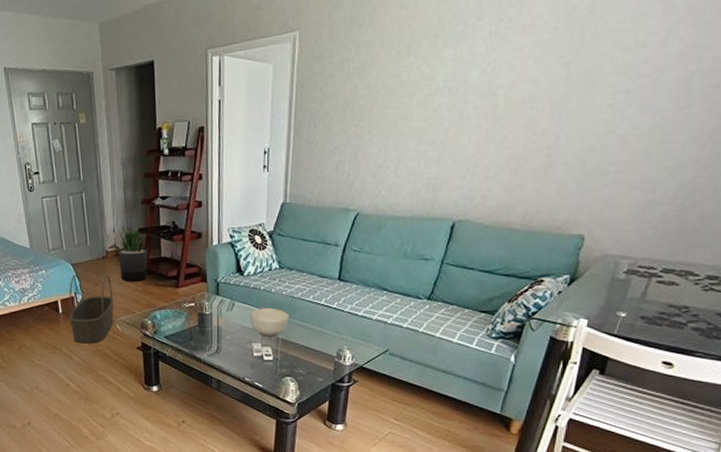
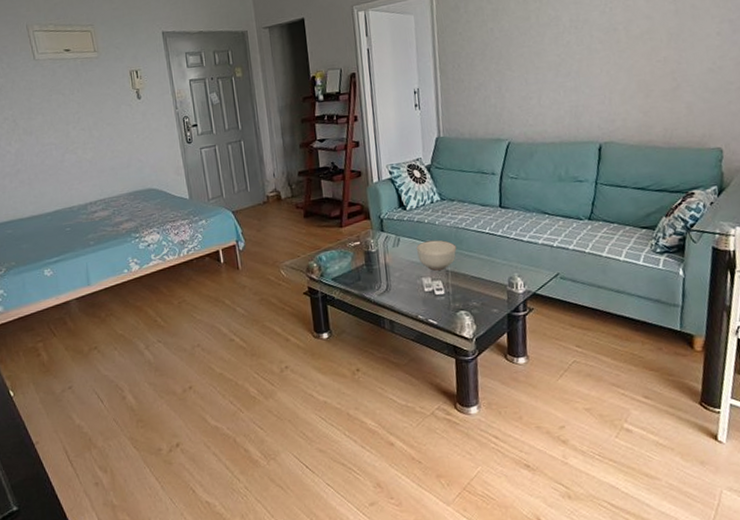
basket: present [69,274,114,344] -> none [230,219,278,294]
planter: present [117,224,148,282] -> none [278,168,310,226]

